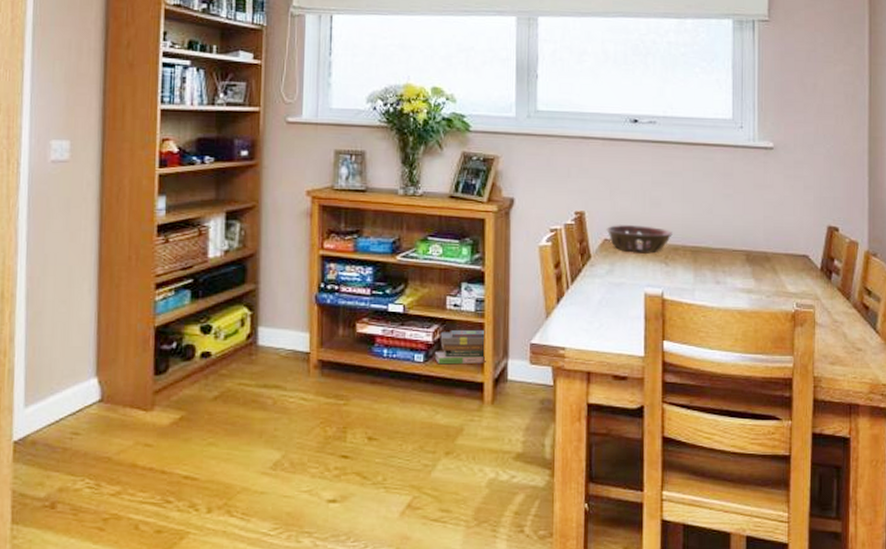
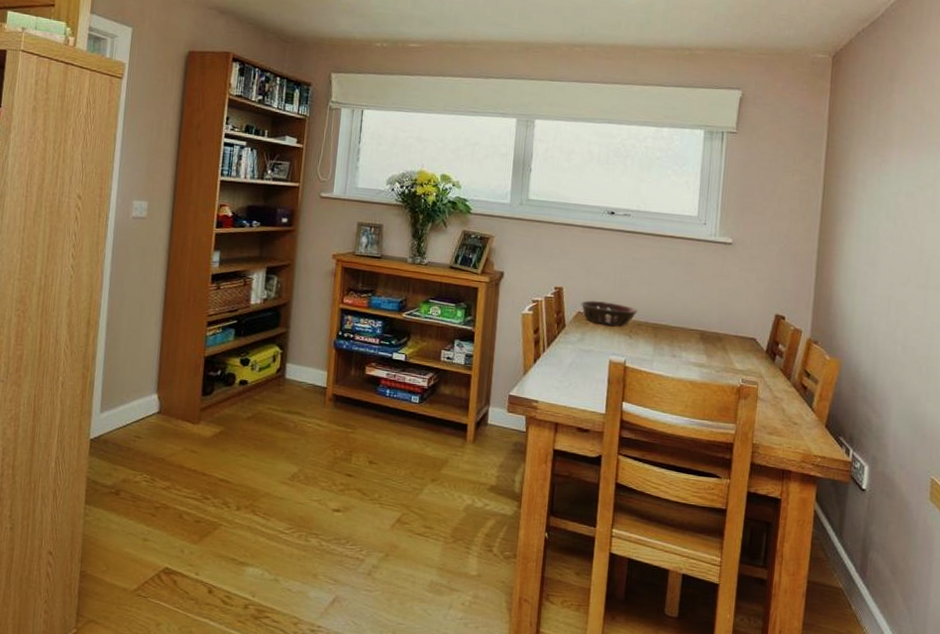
books: present [434,329,487,365] -> none [428,378,473,409]

